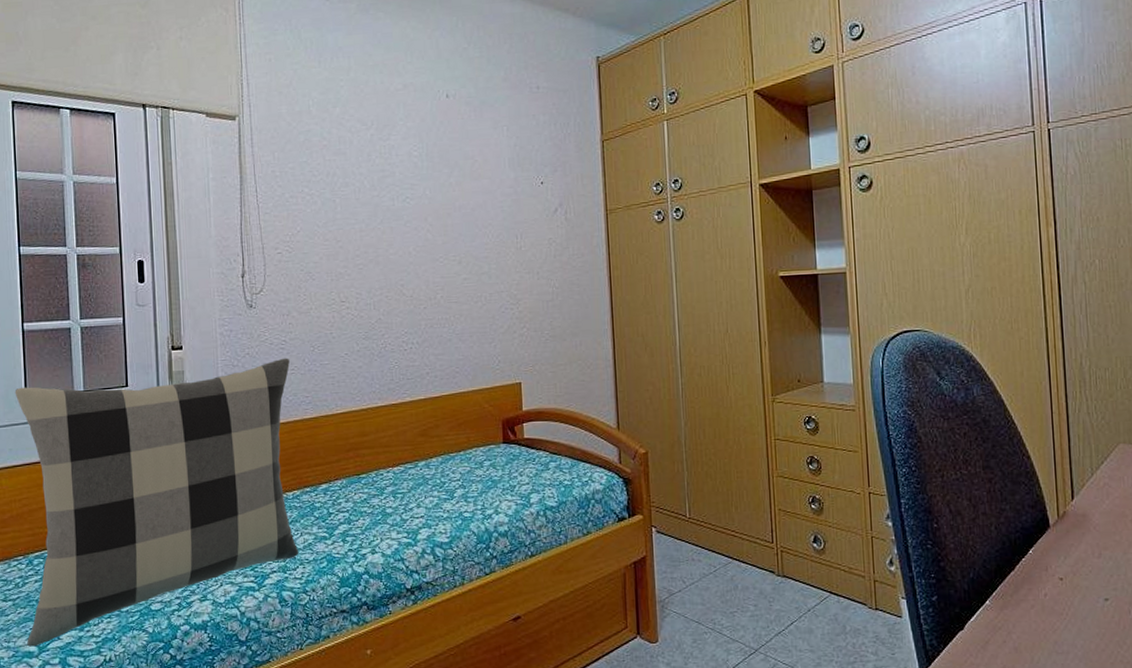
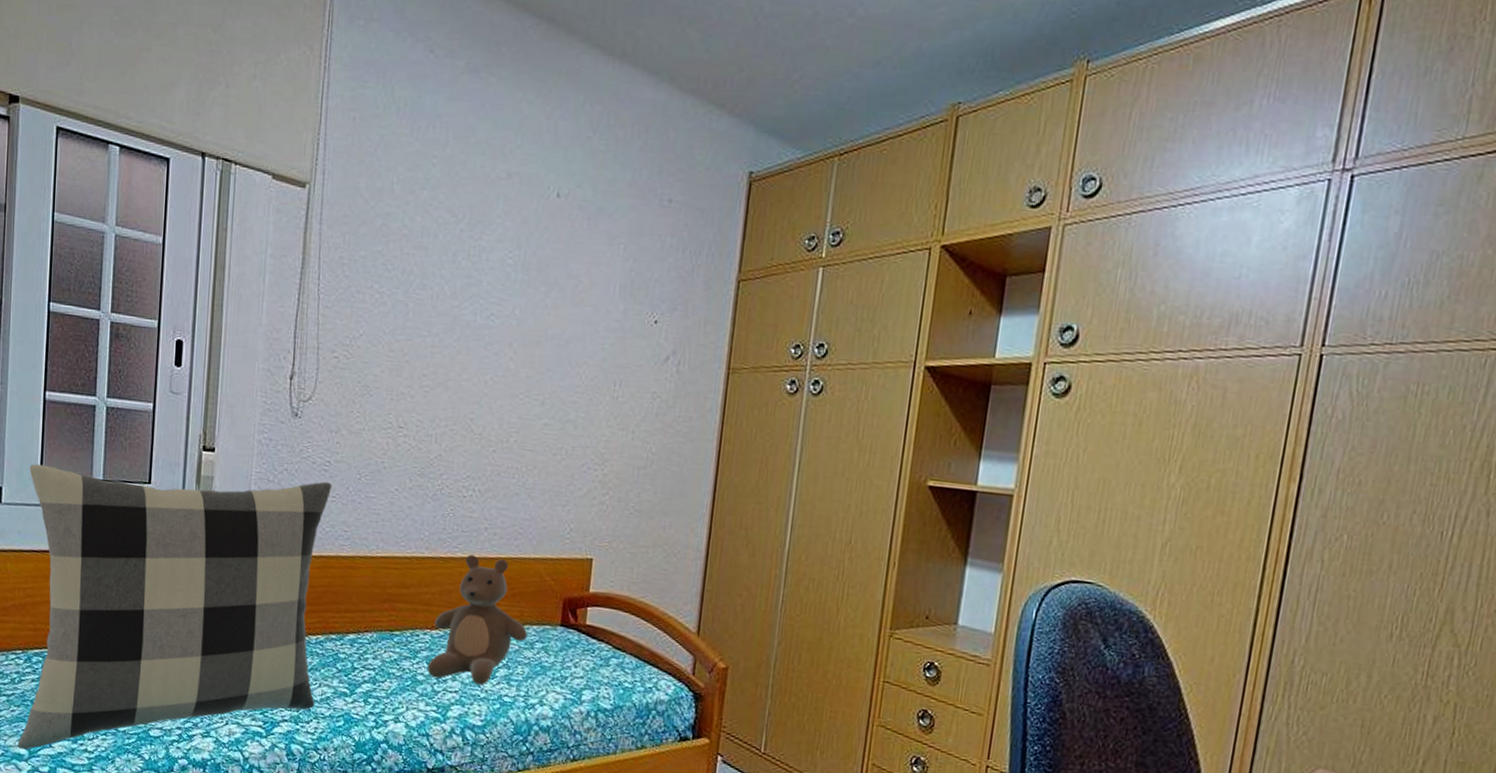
teddy bear: none [394,396,476,509] -> present [428,554,527,686]

